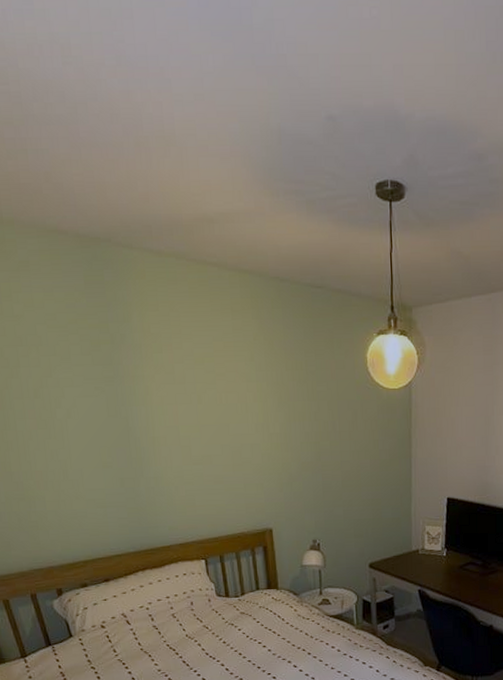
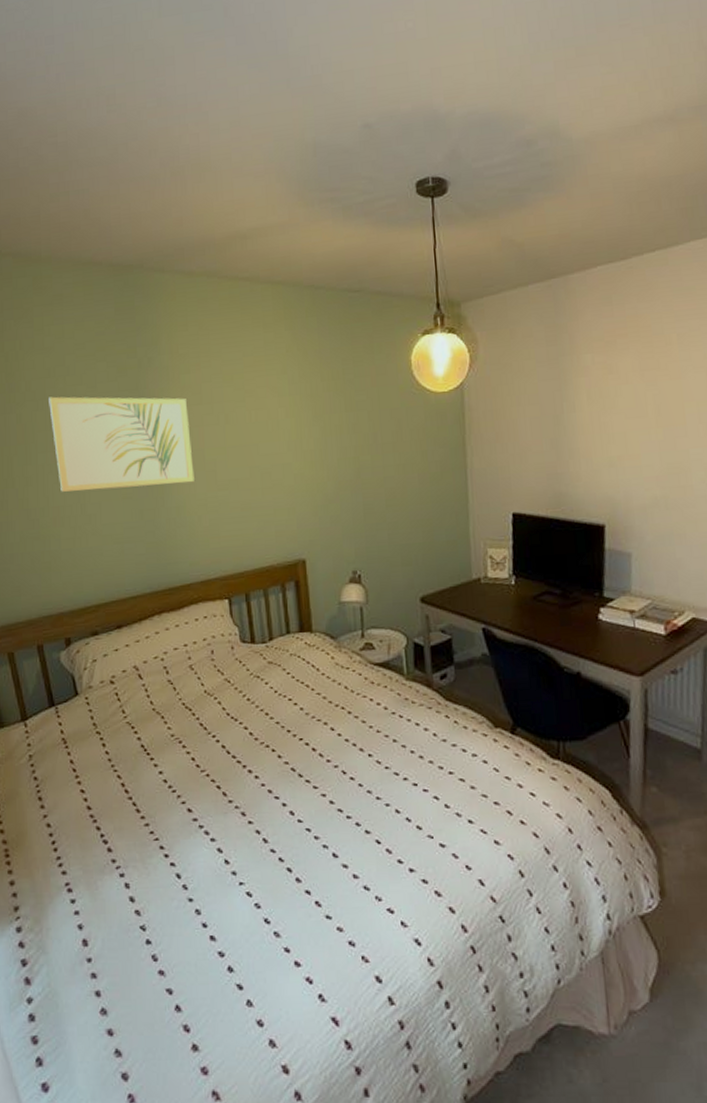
wall art: none [23,365,170,458] -> present [49,396,194,492]

